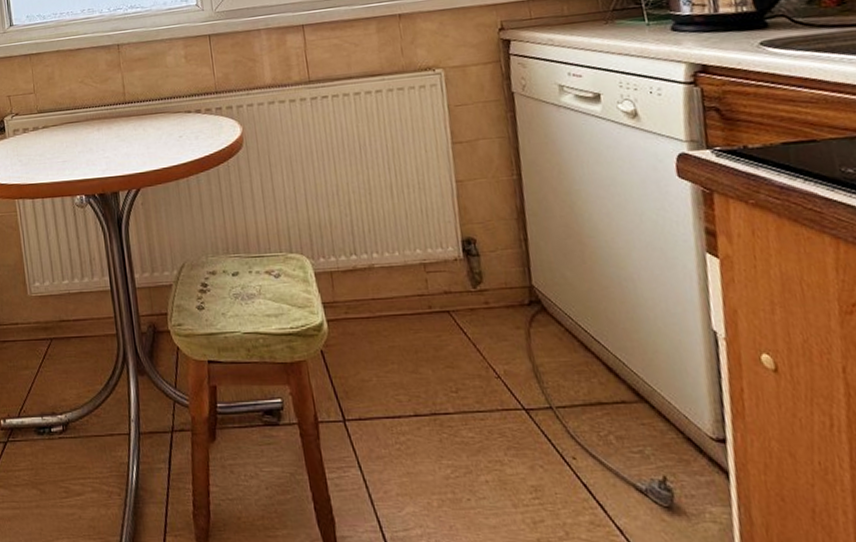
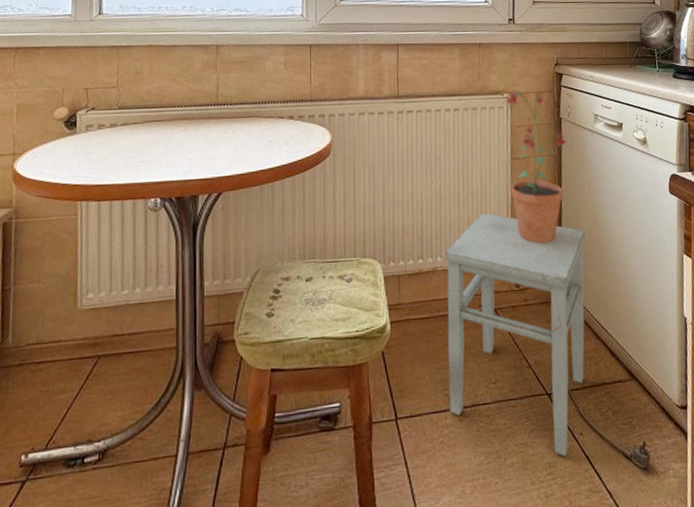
stool: none [381,205,572,481] -> present [444,213,586,457]
potted plant: none [435,63,525,240] -> present [503,89,568,244]

